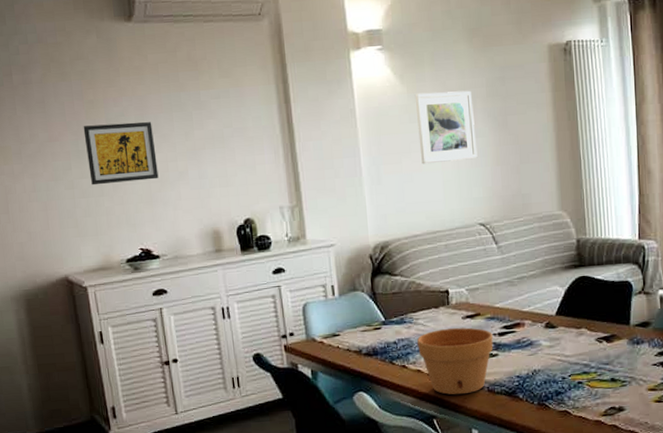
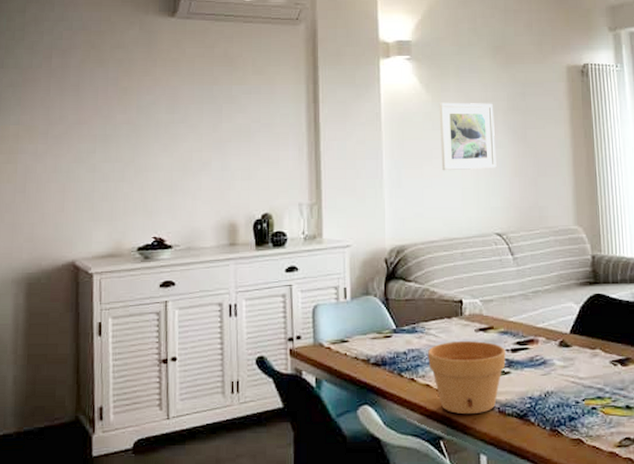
wall art: present [83,122,159,186] -> none [113,111,182,170]

